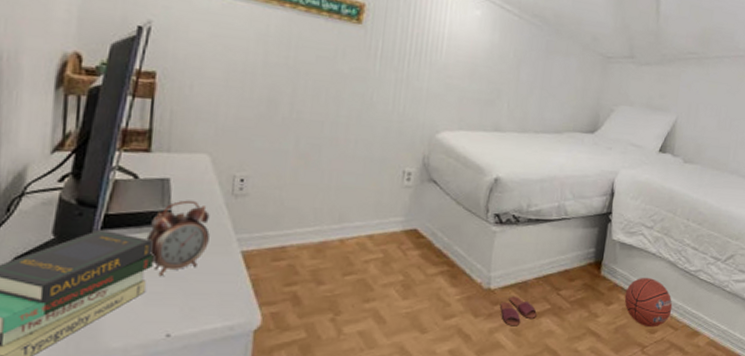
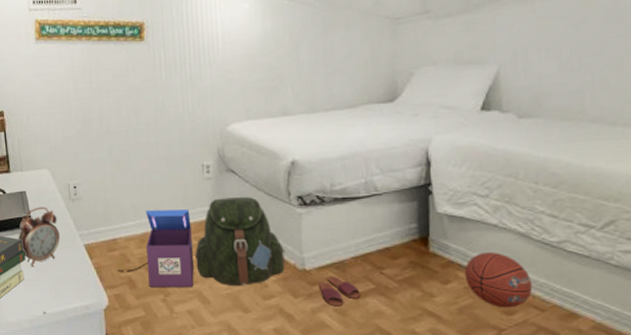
toy box: none [280,216,381,306] -> present [117,210,194,288]
backpack: none [377,209,474,304] -> present [195,197,286,286]

